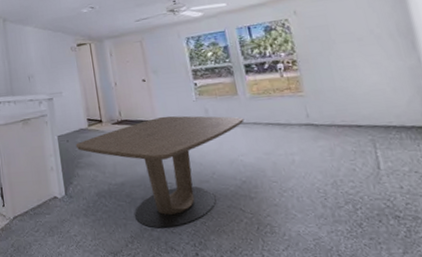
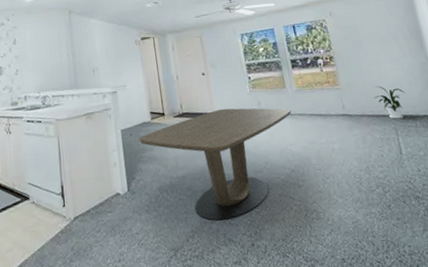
house plant: none [347,93,387,130] -> present [374,86,405,119]

